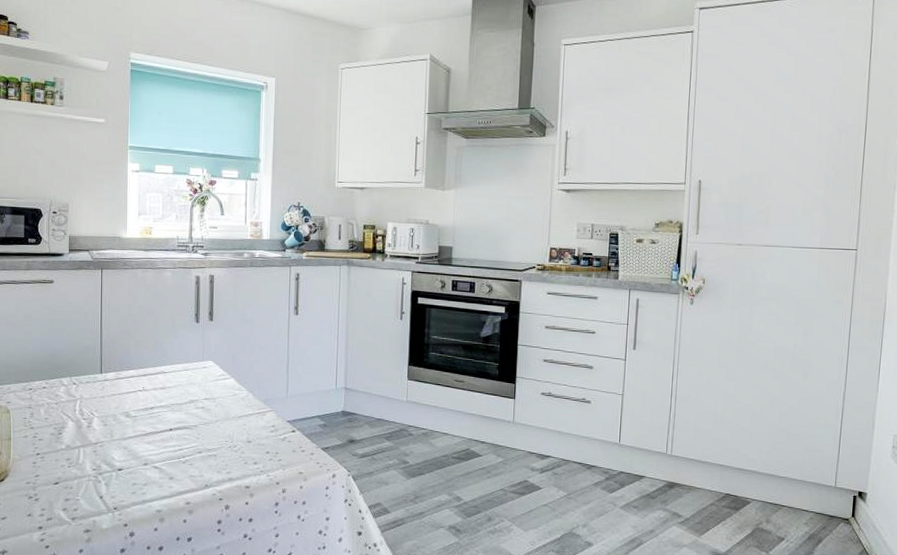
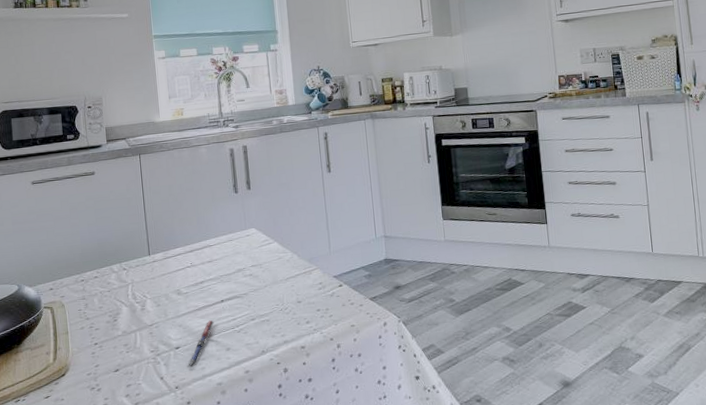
pen: none [127,447,160,490] -> present [186,320,214,367]

